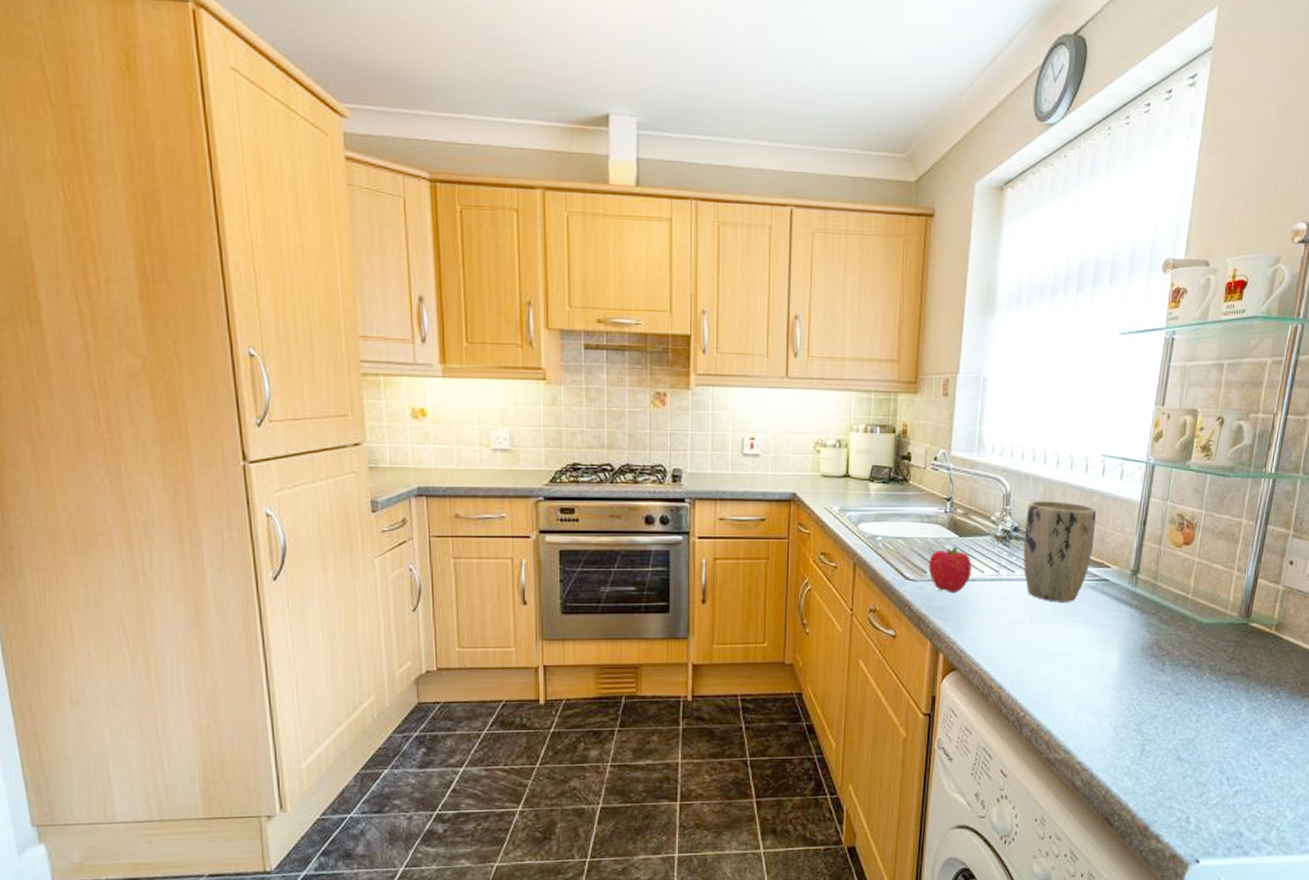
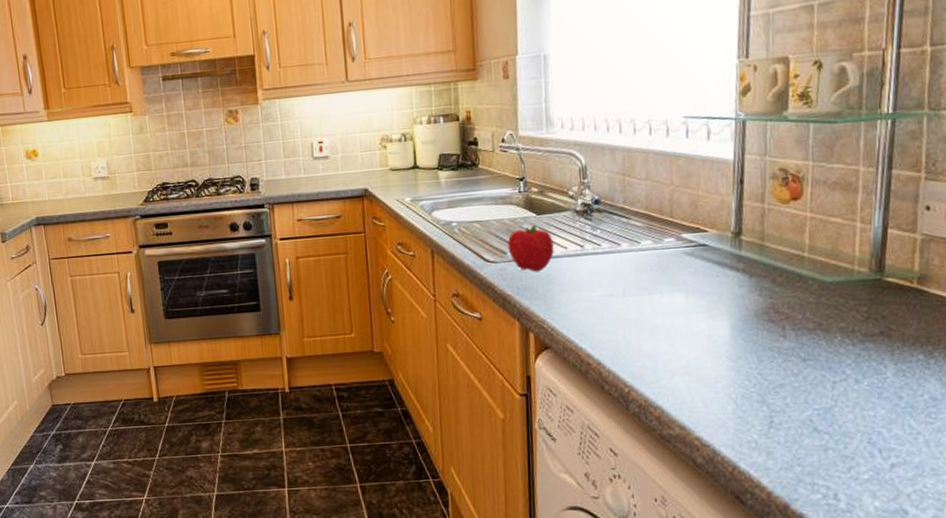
plant pot: present [1023,500,1097,602] -> none [606,169,686,273]

